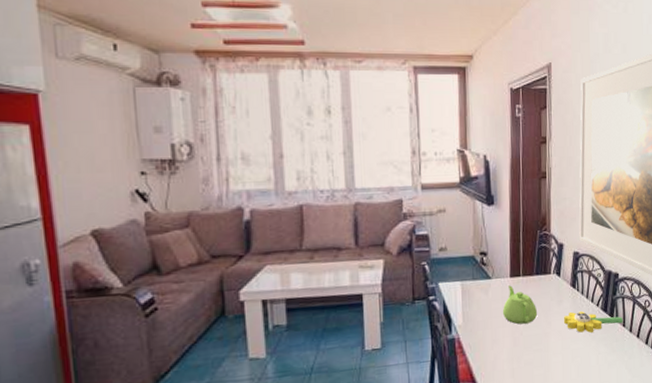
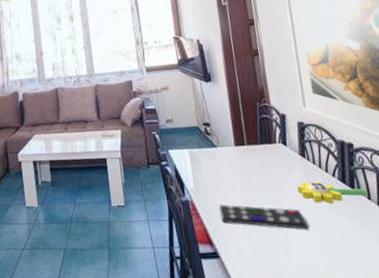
remote control: none [485,339,569,359] -> present [218,204,309,229]
teapot: present [502,285,538,325] -> none [231,153,268,191]

